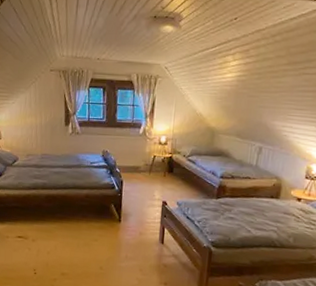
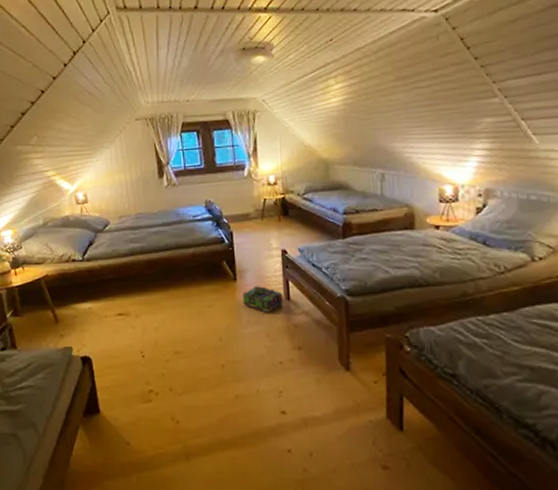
backpack: none [123,229,158,252] -> present [242,286,283,313]

